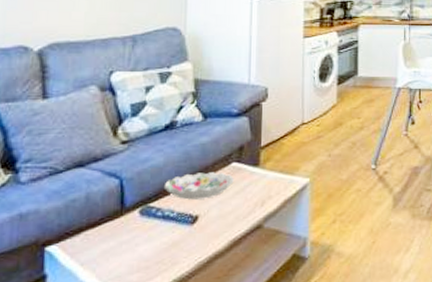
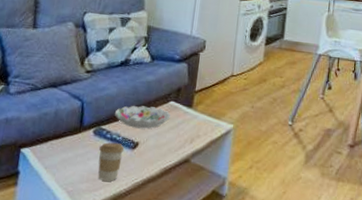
coffee cup: none [149,220,181,267] -> present [98,142,125,181]

